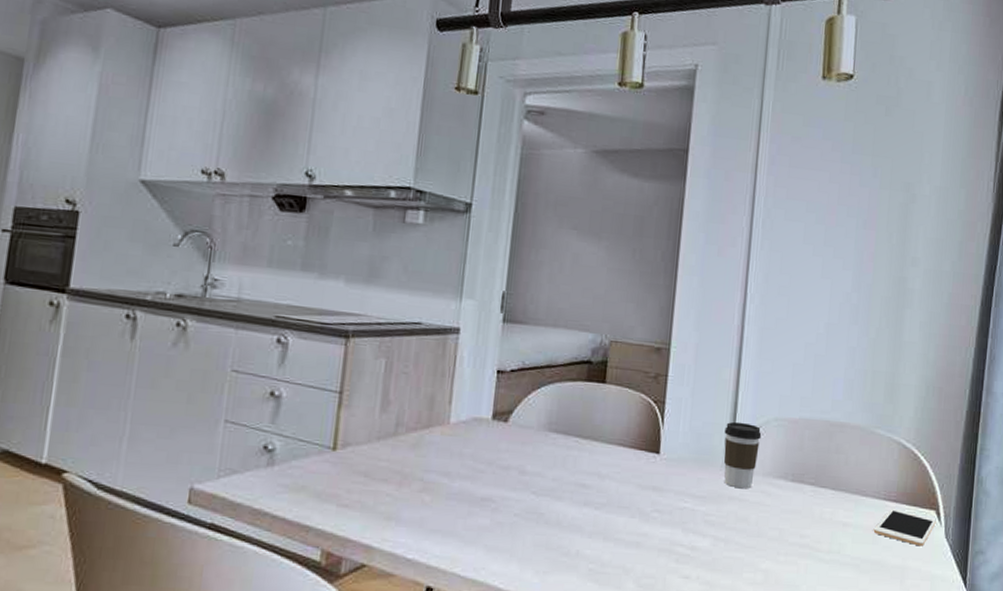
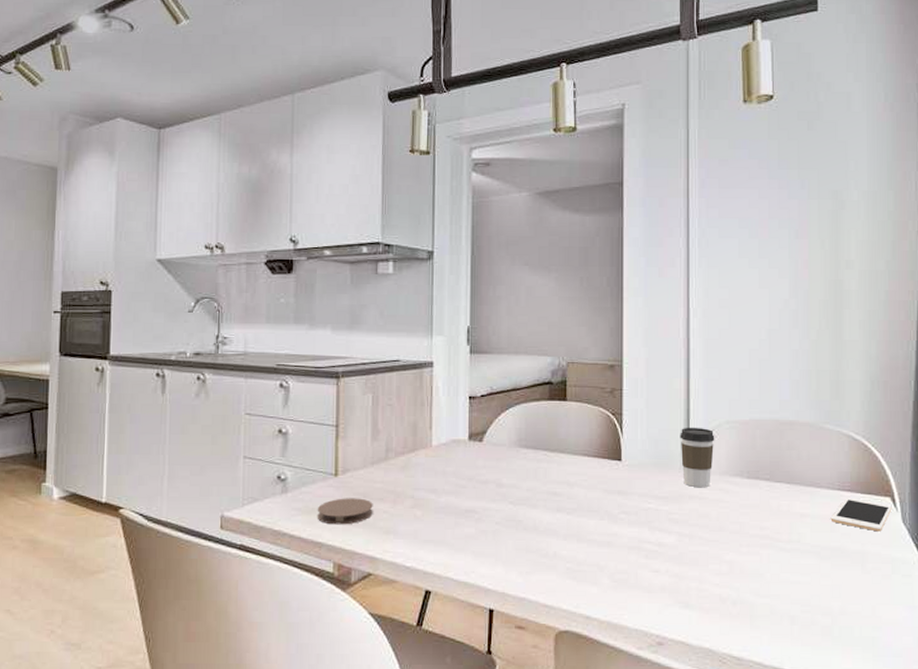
coaster: none [306,476,375,507] -> present [317,498,373,525]

